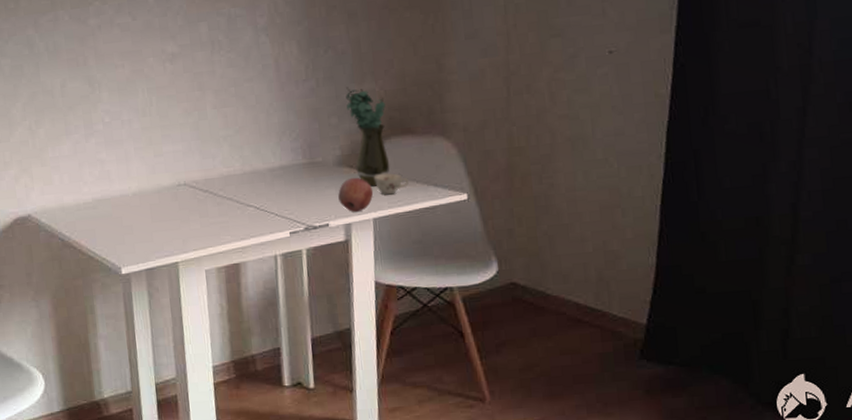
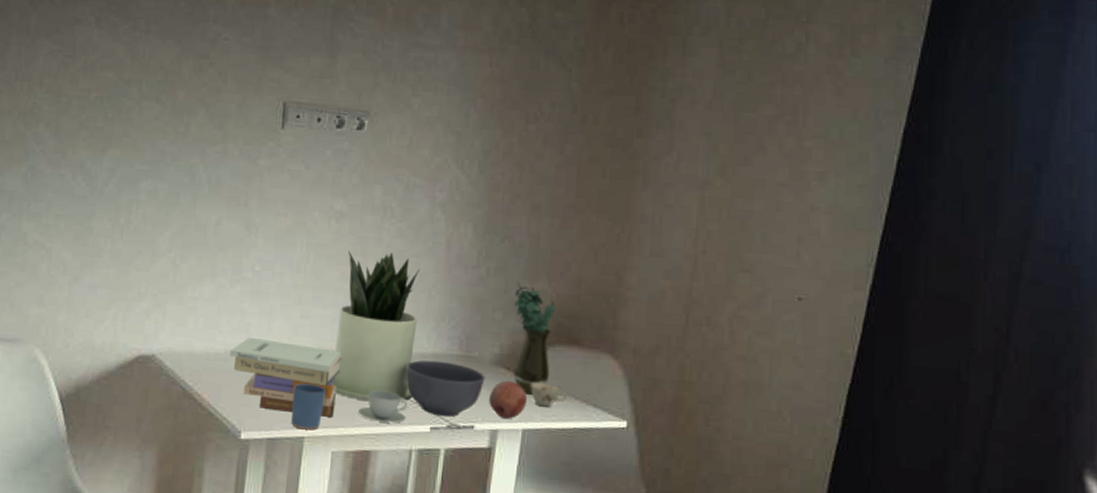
books: none [97,180,201,244] -> present [229,336,343,417]
mug: none [160,213,191,256] -> present [291,383,326,430]
planter: none [186,82,268,221] -> present [333,251,420,402]
teacup: none [222,207,267,236] -> present [358,390,408,423]
bowl: none [258,171,332,221] -> present [406,360,485,417]

